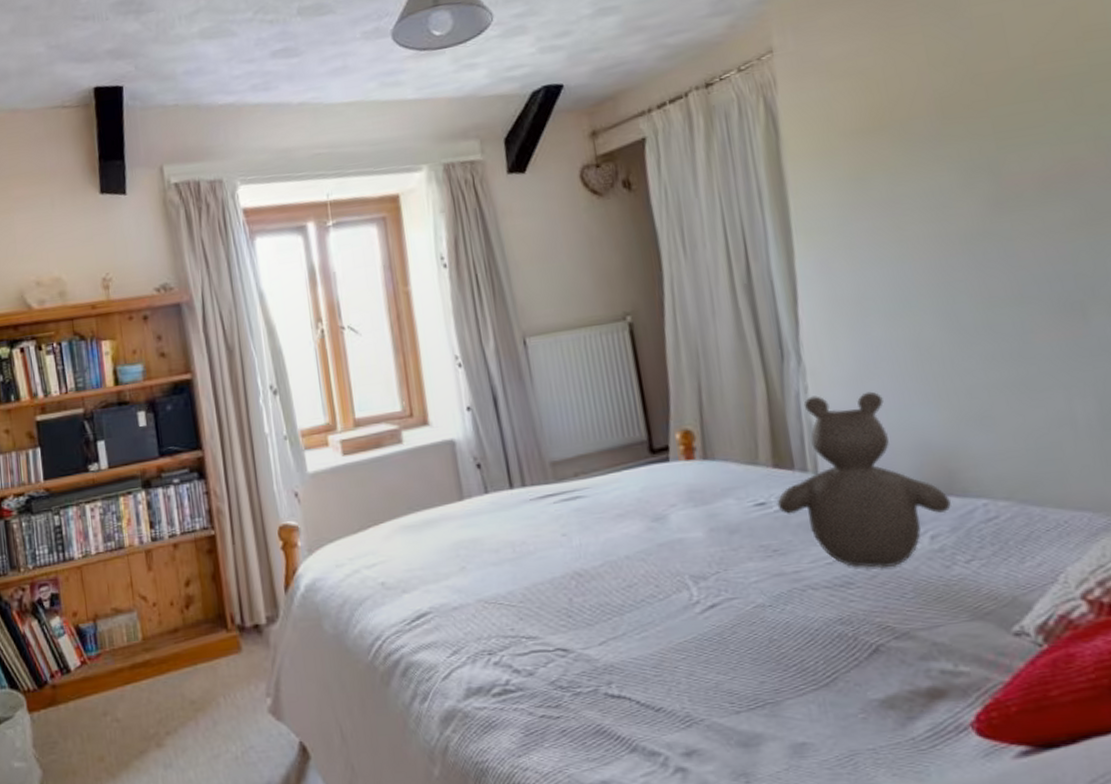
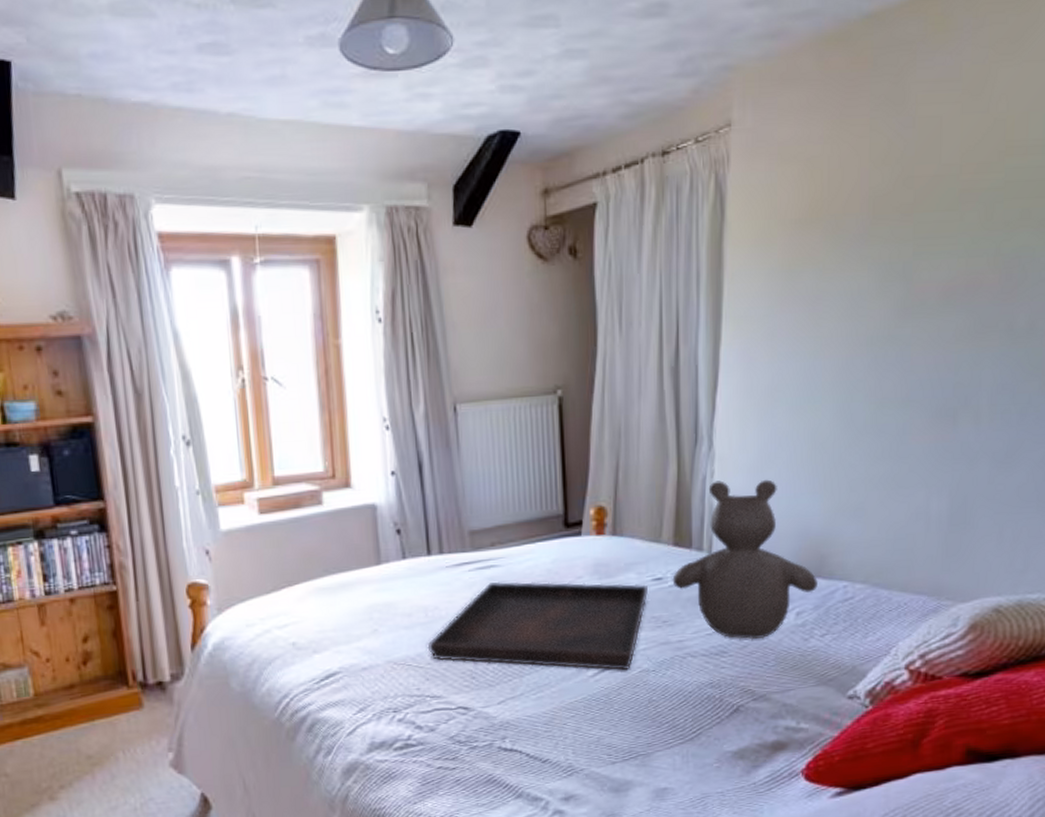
serving tray: none [518,510,752,607] -> present [427,581,648,671]

